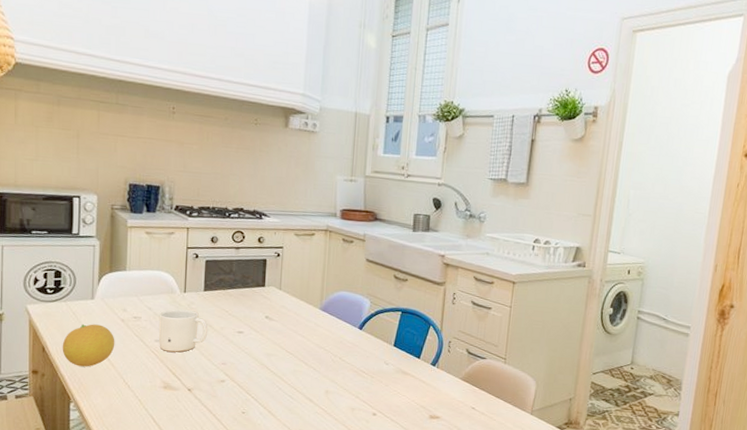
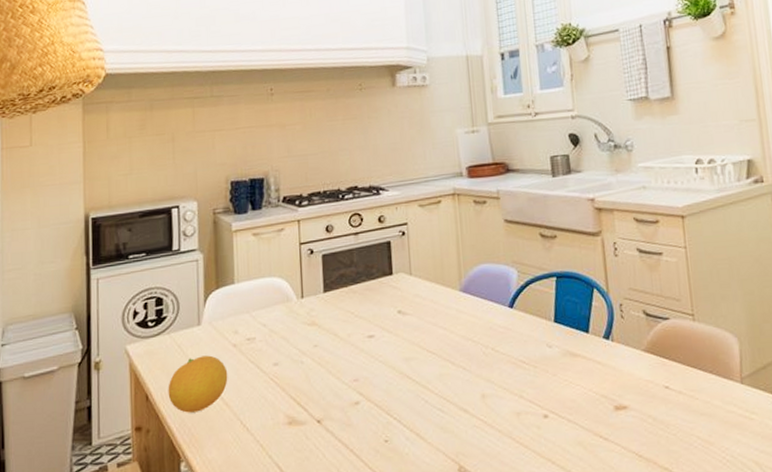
mug: present [158,309,208,353] -> none [275,319,334,376]

